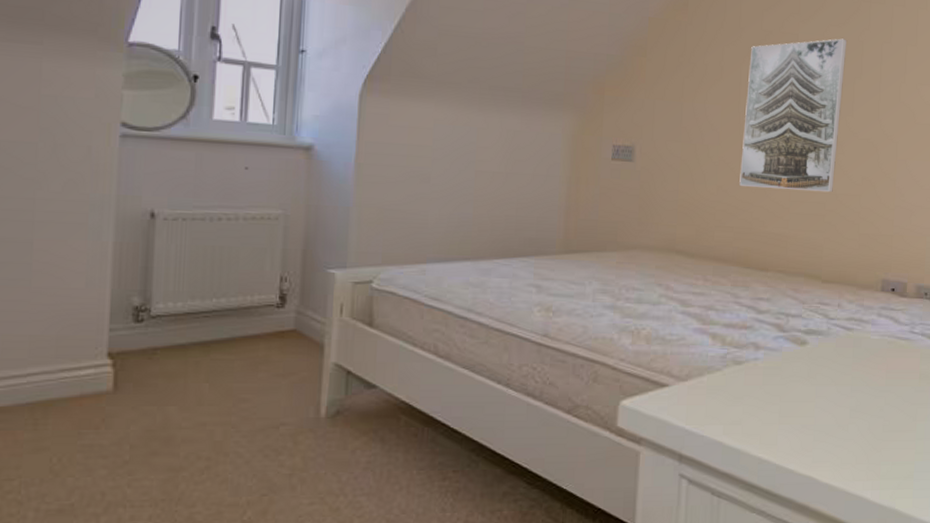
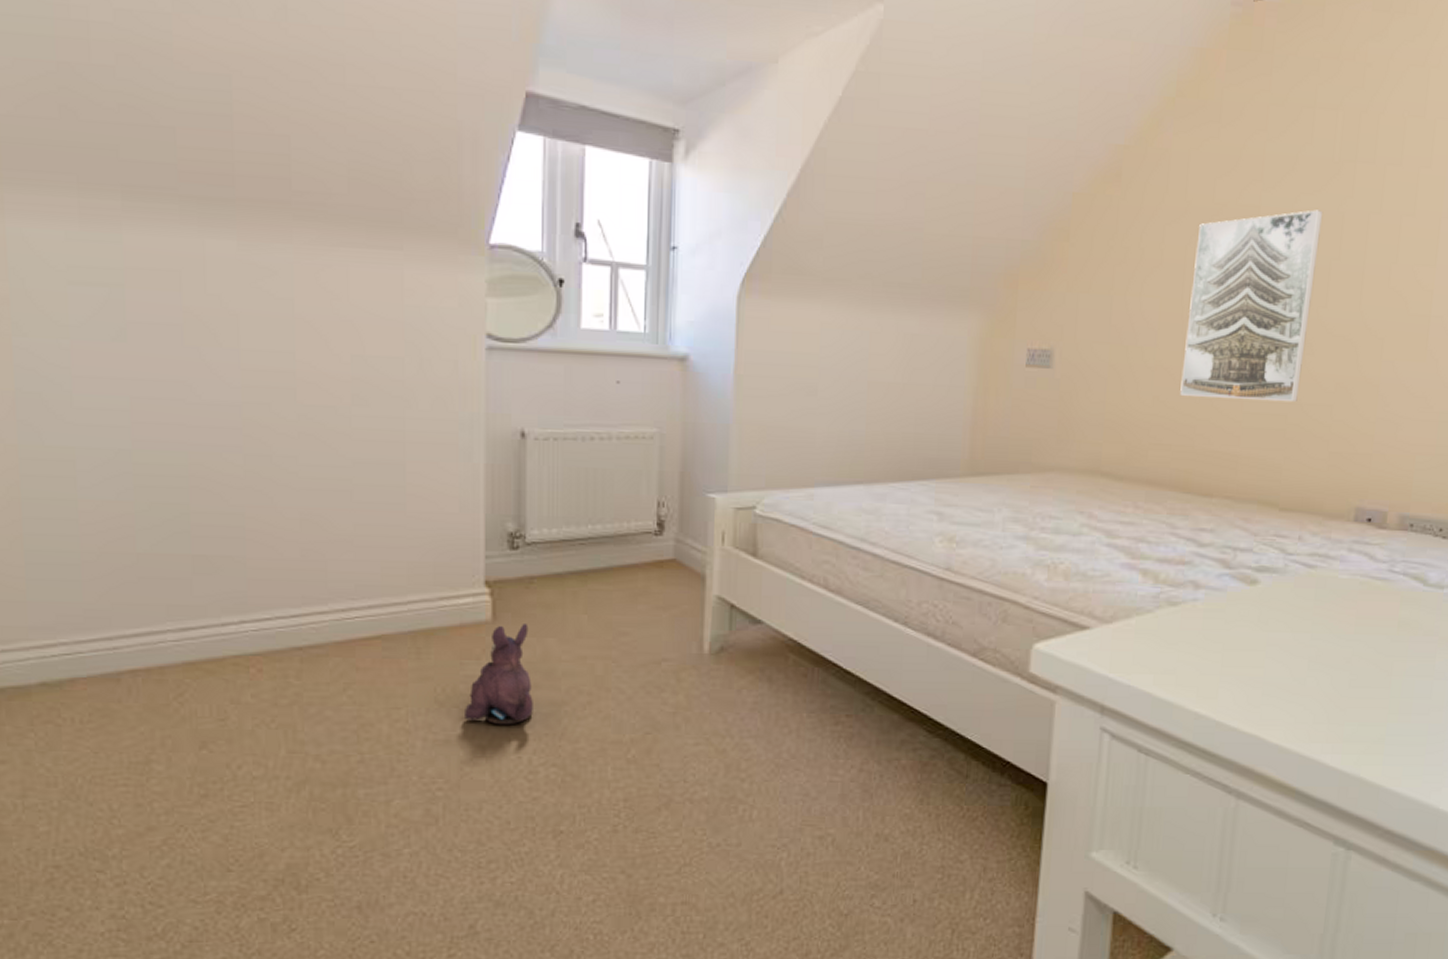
plush toy: none [79,392,151,493] -> present [463,622,533,725]

